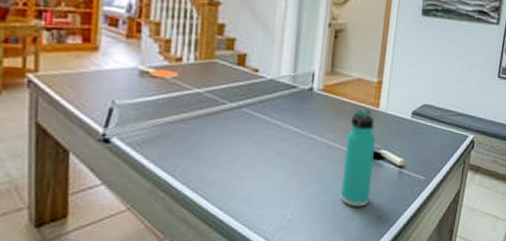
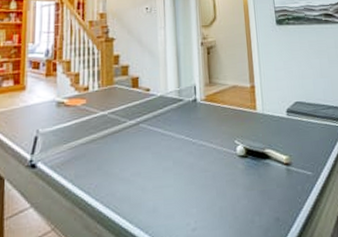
thermos bottle: present [340,109,376,207] -> none [232,113,264,210]

